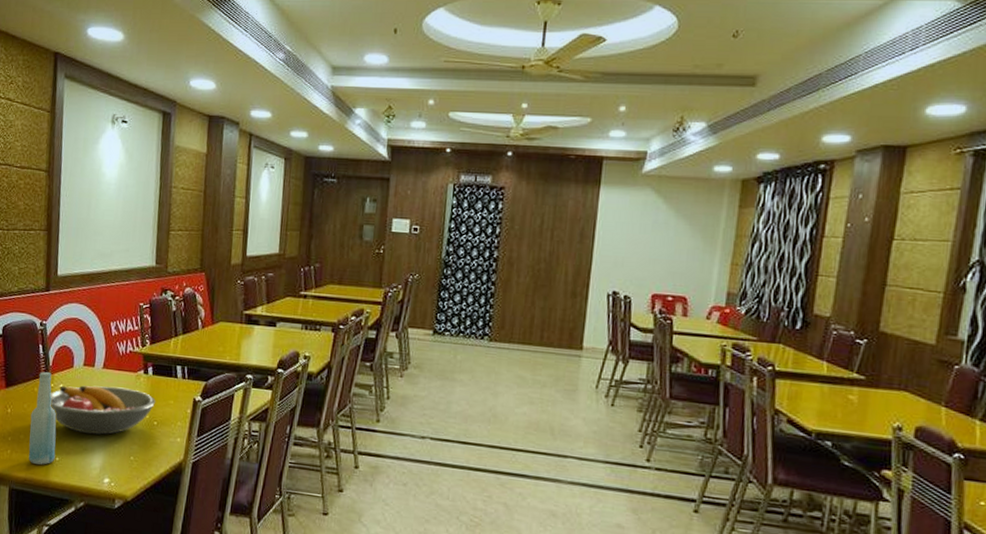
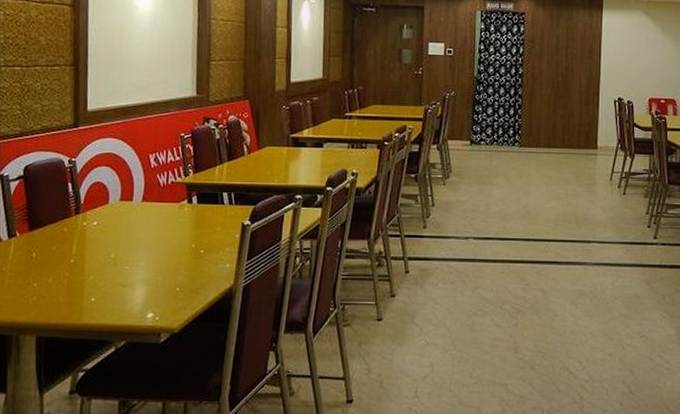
bottle: present [28,372,57,465] -> none [58,211,91,308]
fruit bowl: present [50,385,156,435] -> none [83,219,202,270]

